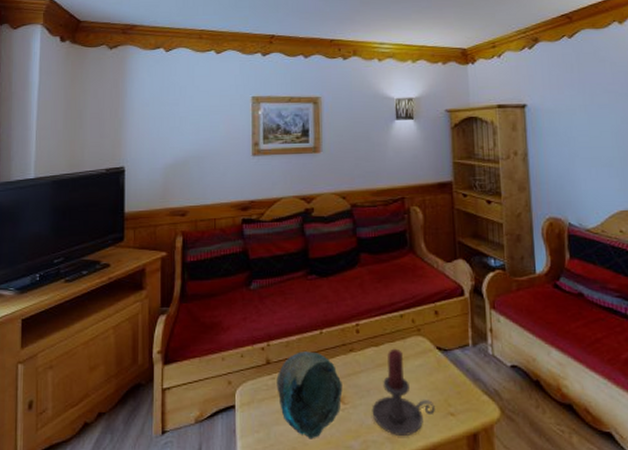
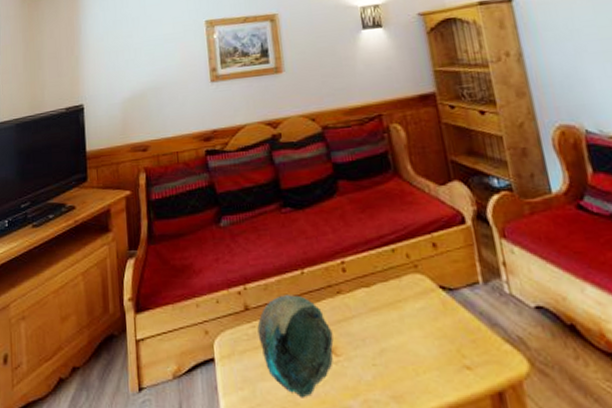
candle holder: present [372,348,435,436] -> none [369,288,447,394]

